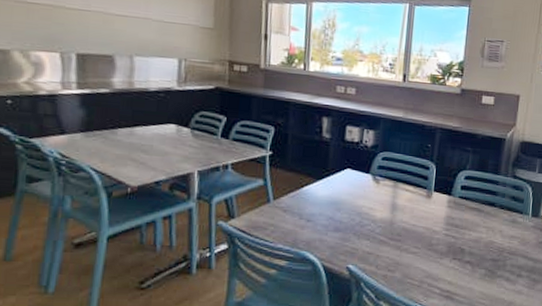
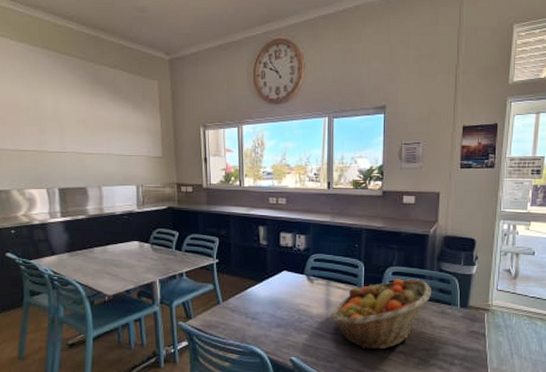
fruit basket: none [395,183,504,259] -> present [330,279,431,350]

